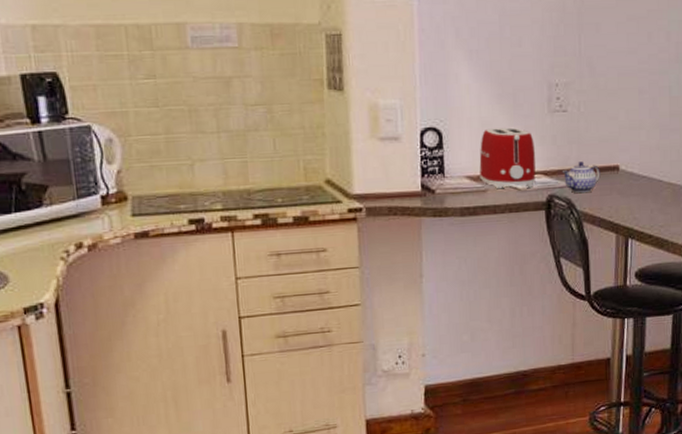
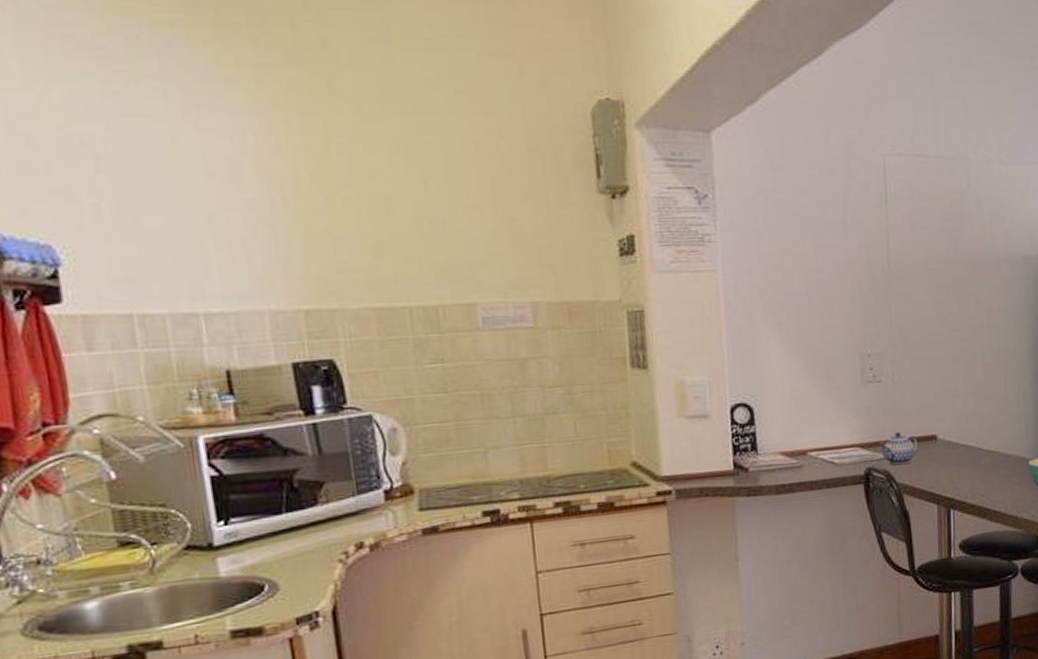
toaster: present [479,127,536,189] -> none [793,400,853,465]

